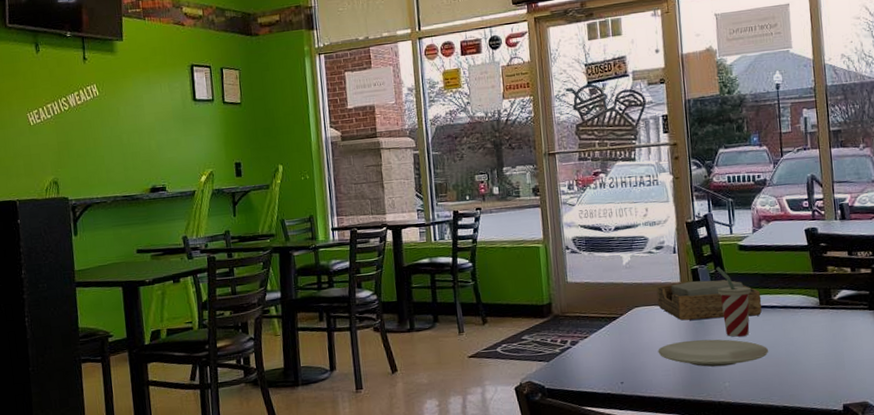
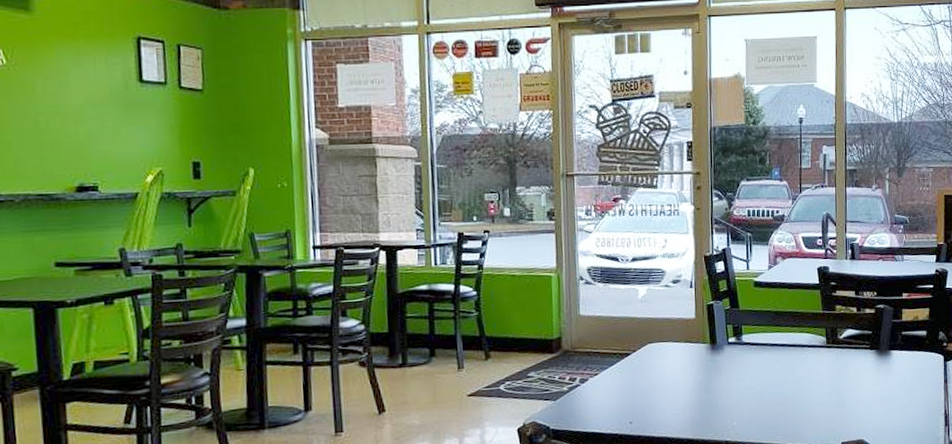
napkin holder: present [656,279,762,321] -> none [671,316,773,358]
plate: present [658,339,769,367] -> none [669,377,777,406]
beverage cup: present [716,266,751,337] -> none [730,302,763,375]

